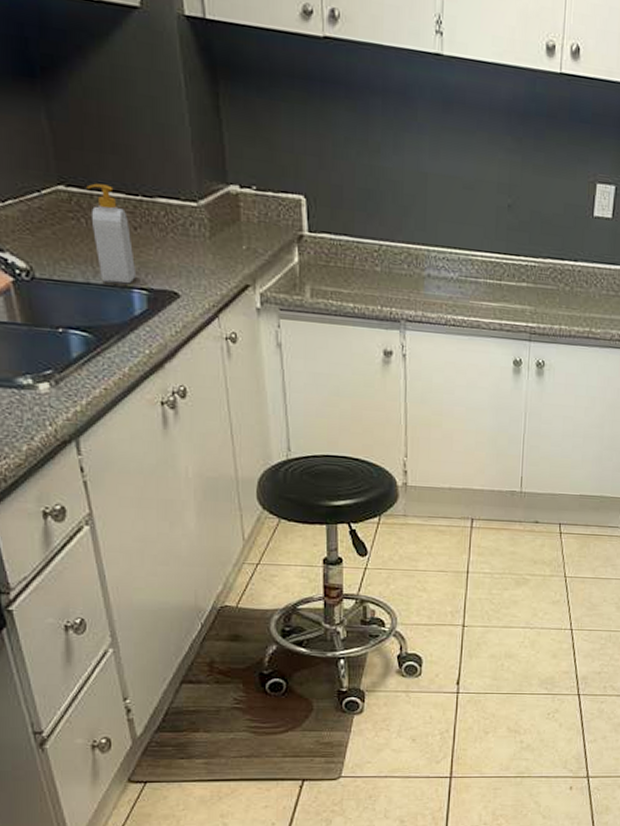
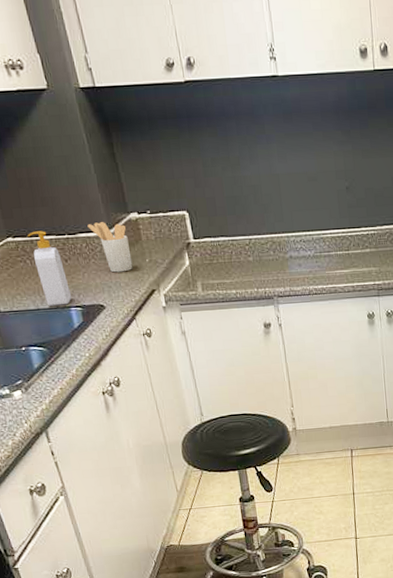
utensil holder: none [170,187,224,257] -> present [87,222,133,273]

